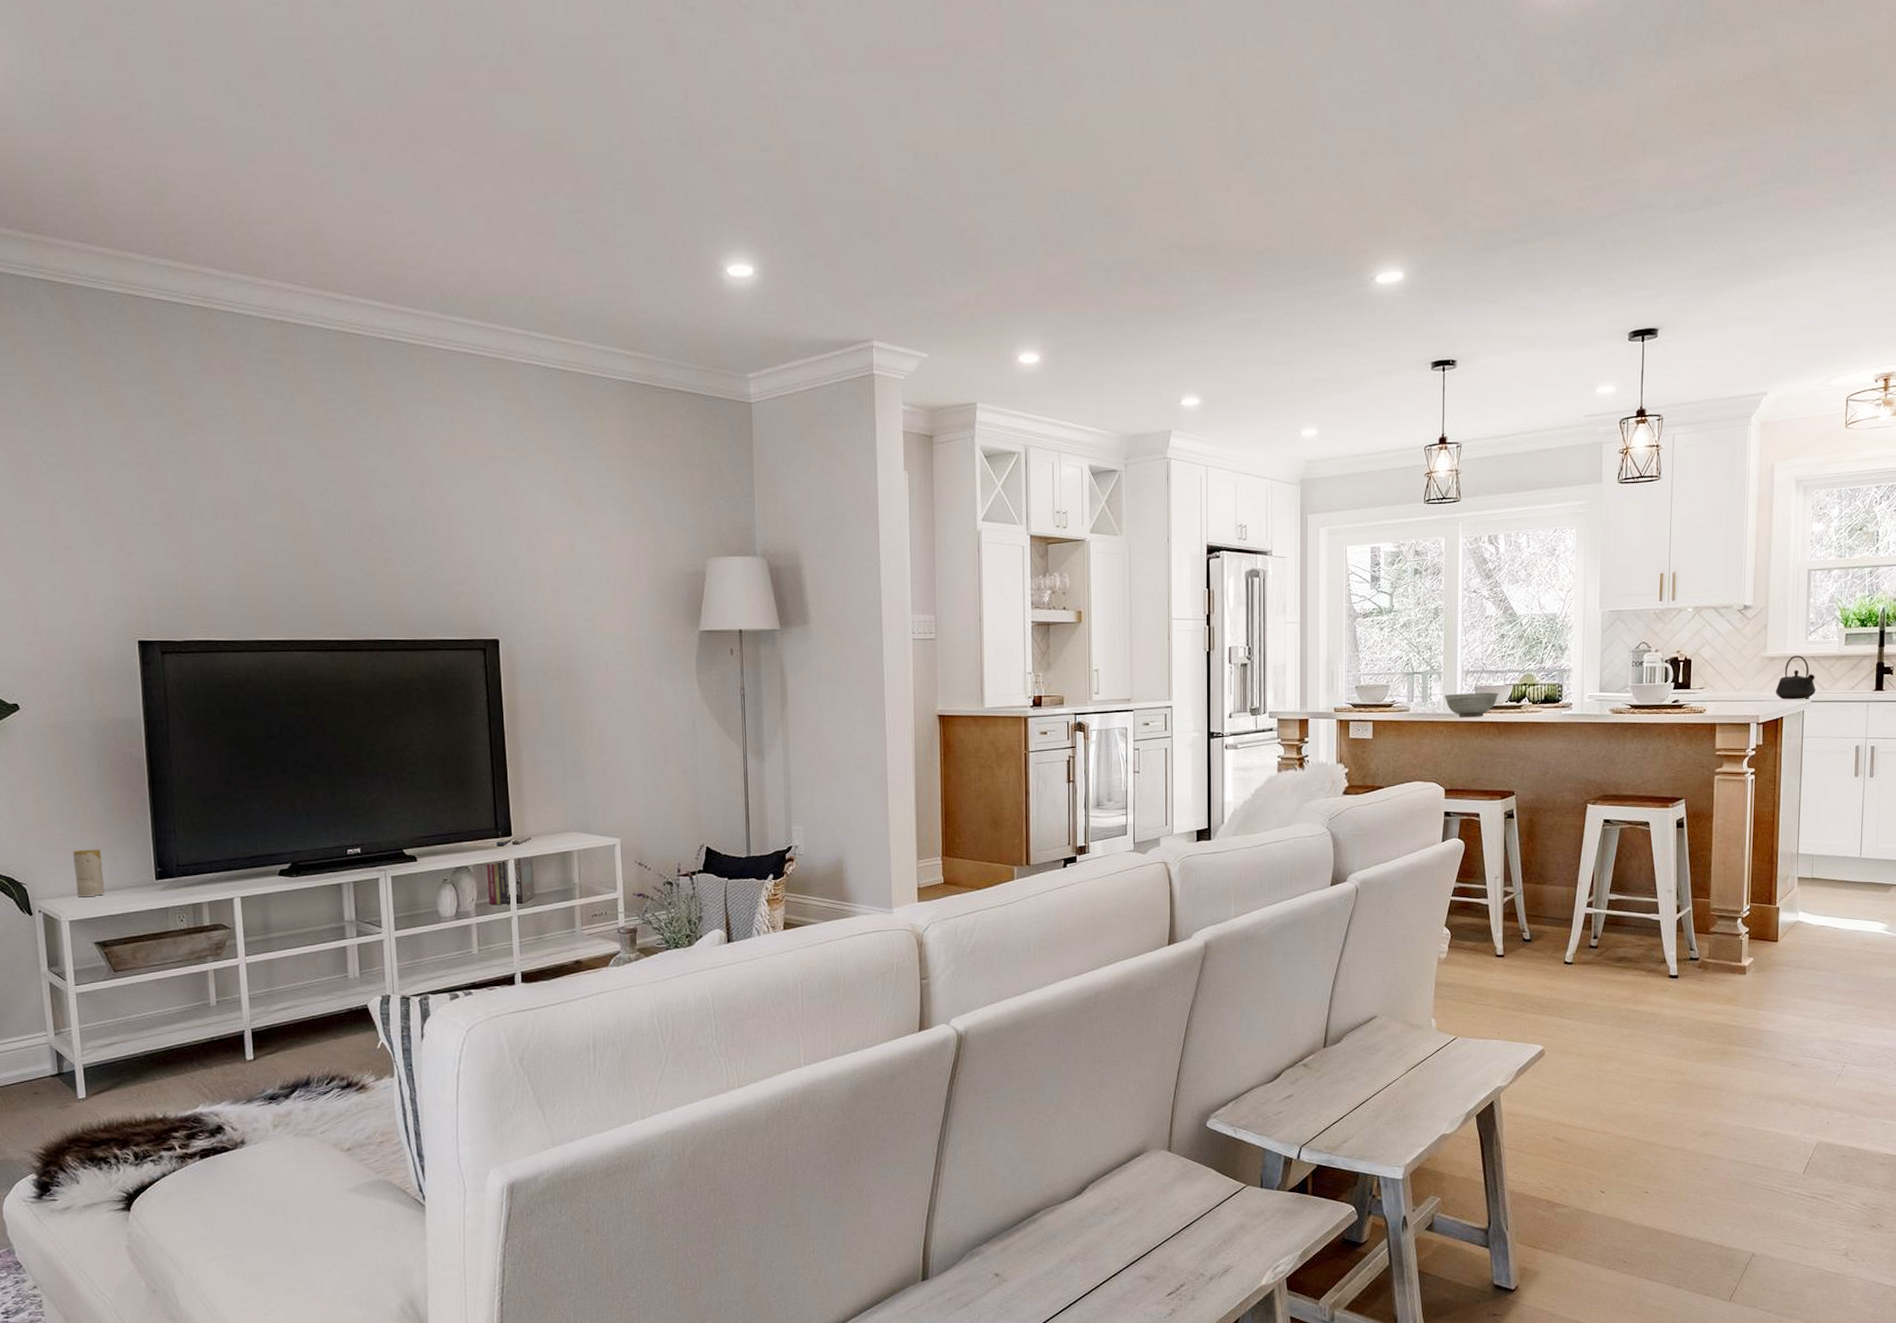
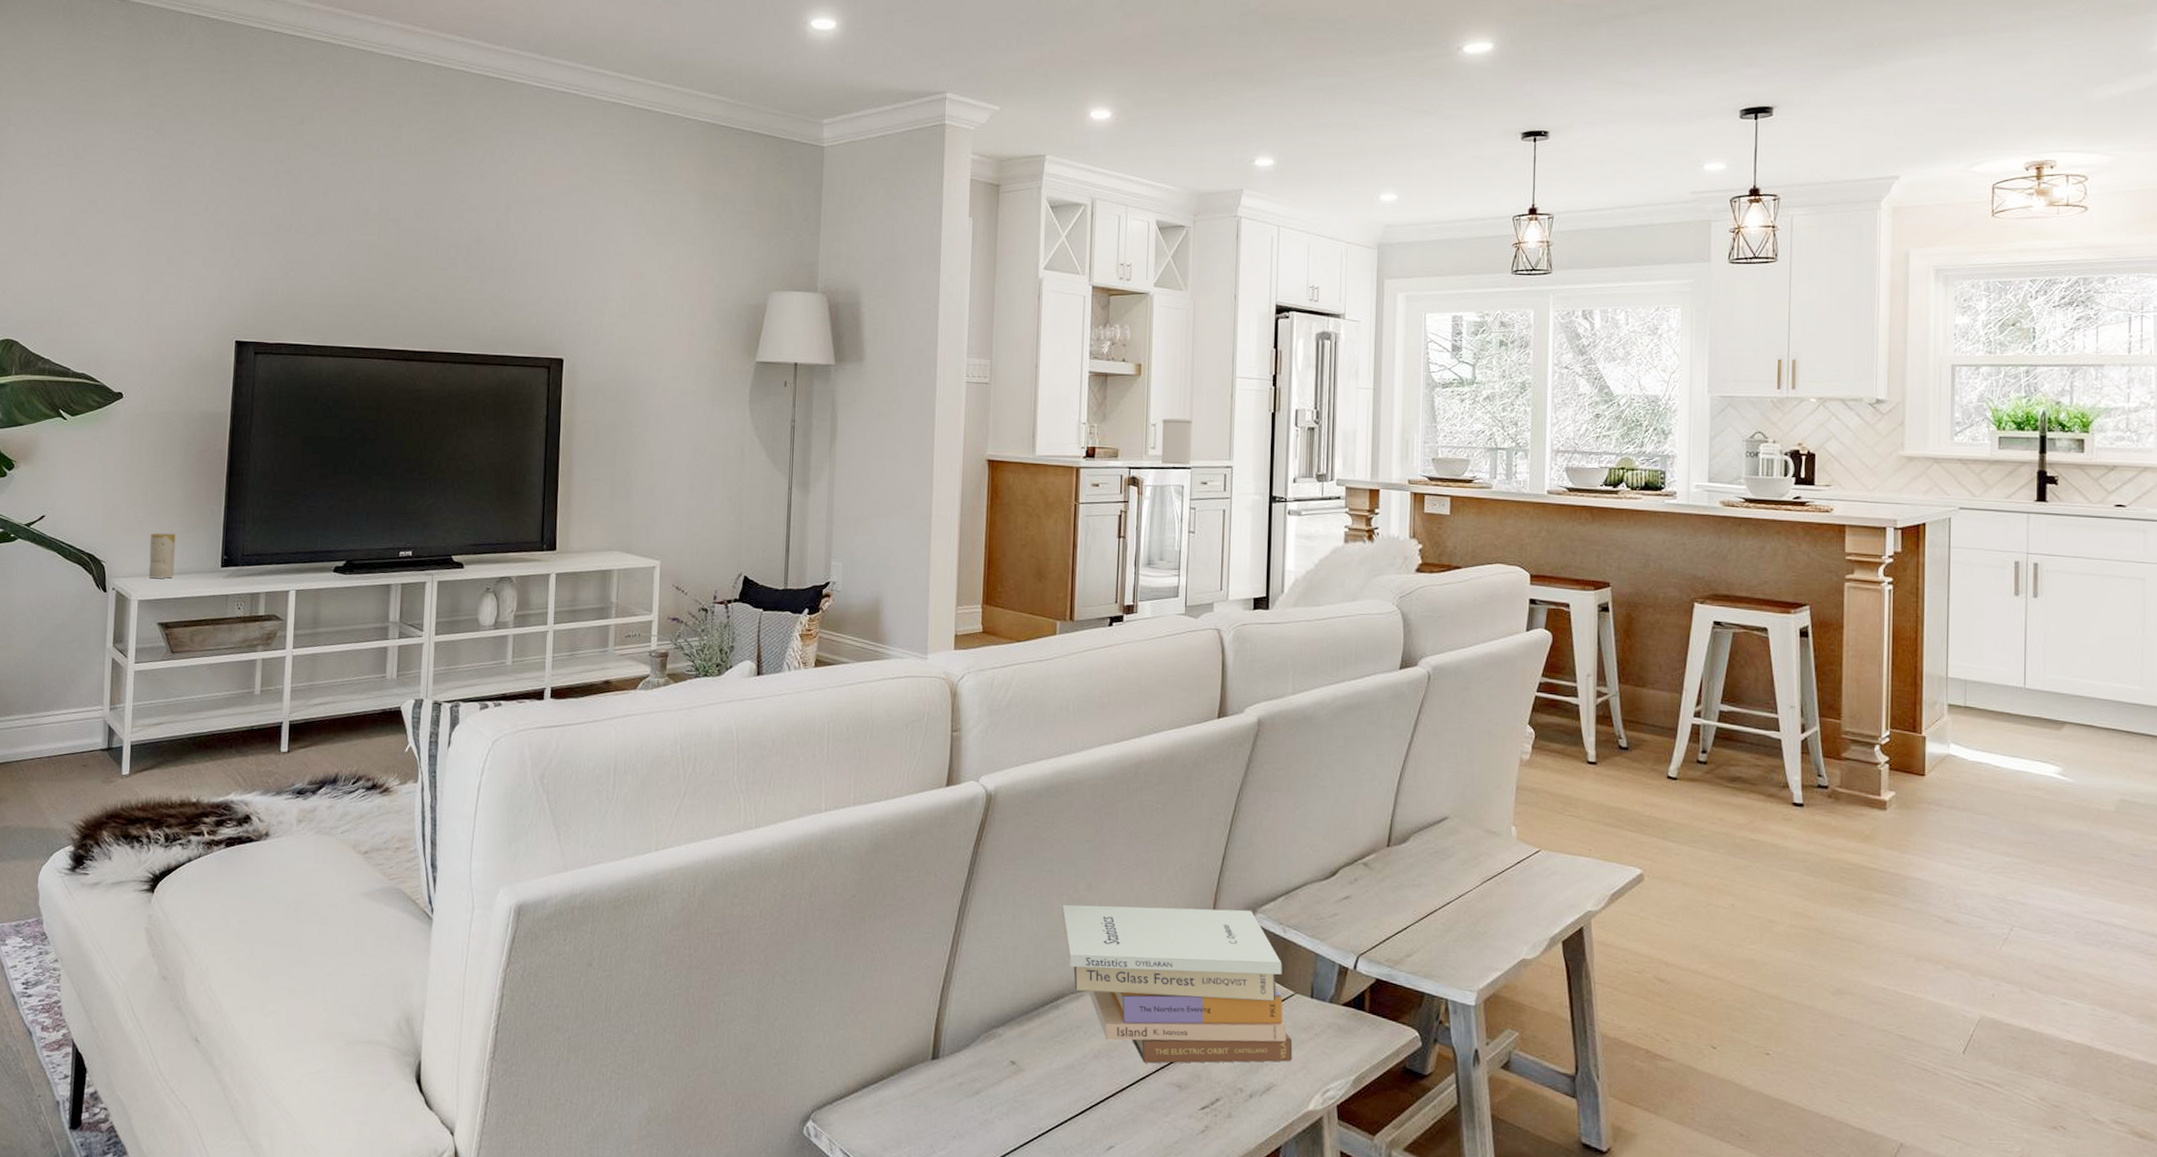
books: present [487,836,535,905] -> none [527,552,575,619]
books: none [1034,1116,1246,1261] -> present [1062,904,1293,1064]
canister: none [1104,663,1133,708] -> present [1162,418,1193,465]
bowl: present [1444,692,1499,718] -> none [1530,473,1593,500]
kettle: present [1775,655,1816,700] -> none [1915,457,1964,505]

